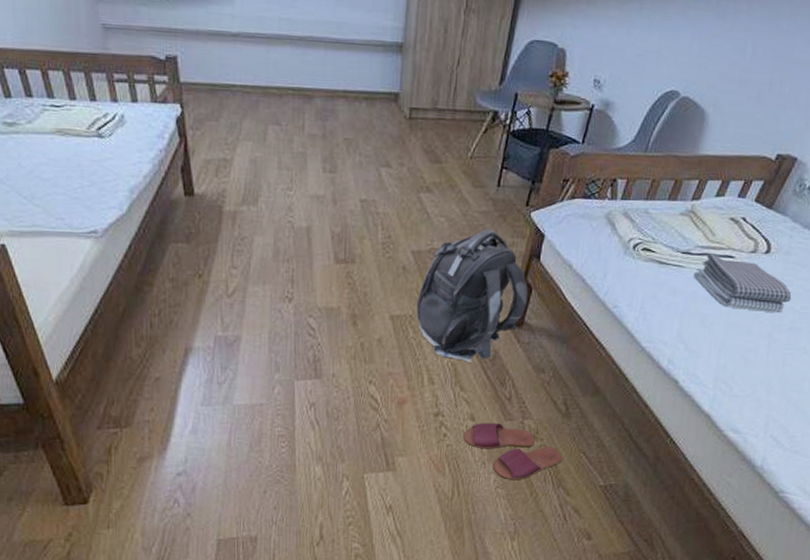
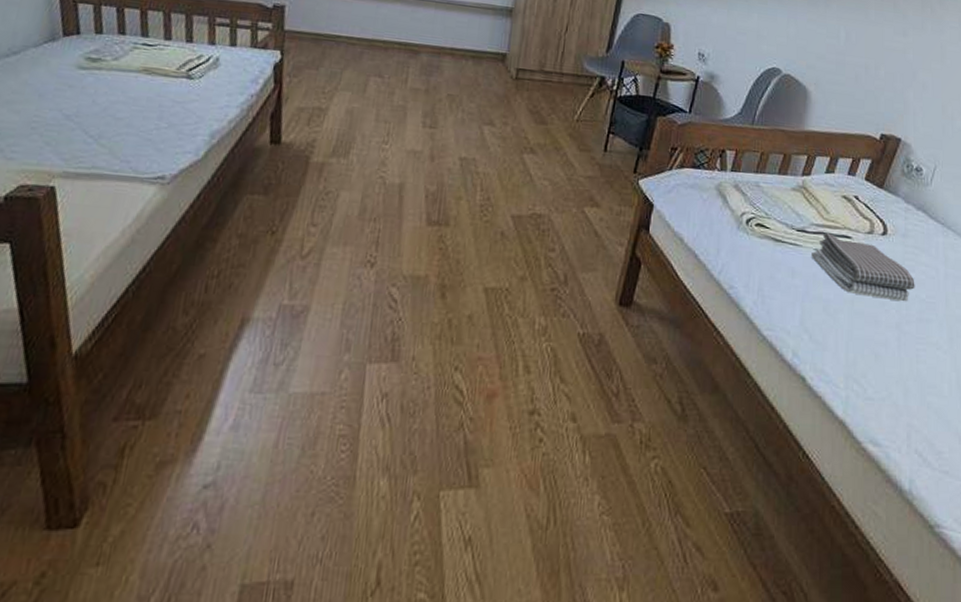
backpack: present [415,229,529,362] -> none [512,196,637,348]
slippers: present [464,422,563,480] -> none [563,424,680,504]

